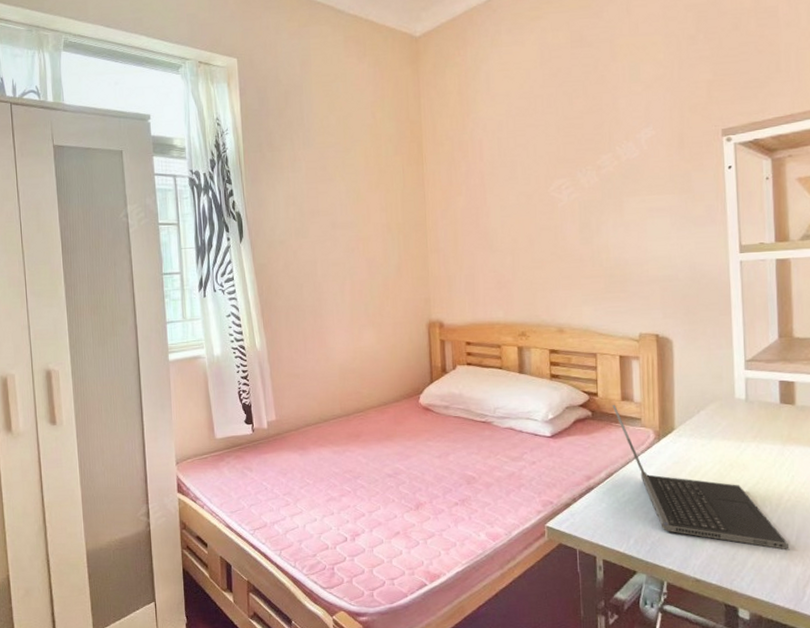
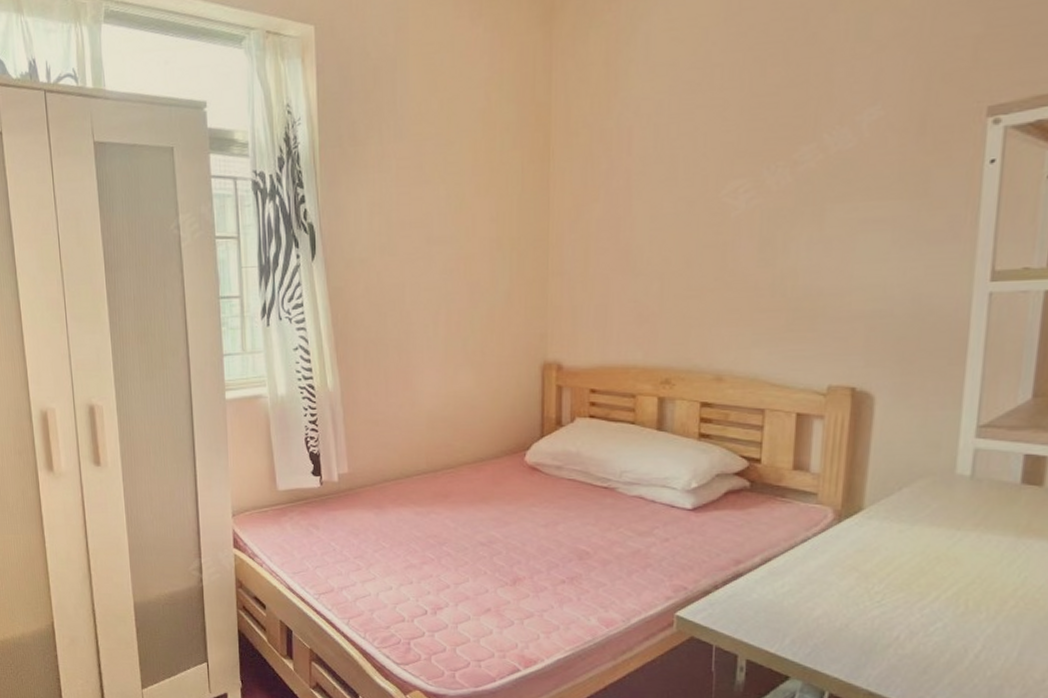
laptop computer: present [612,404,788,550] -> none [779,474,1006,668]

